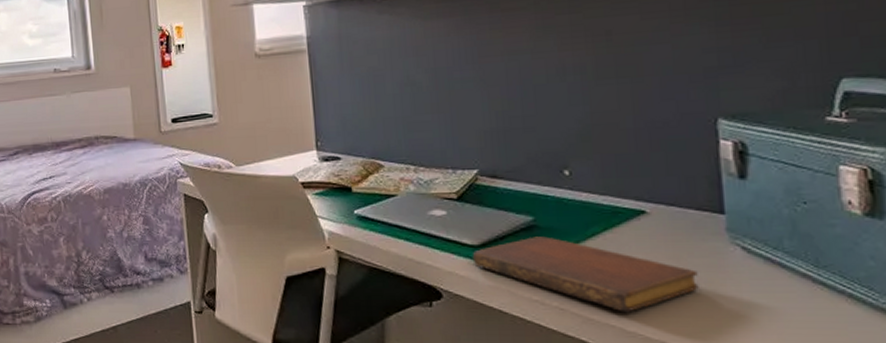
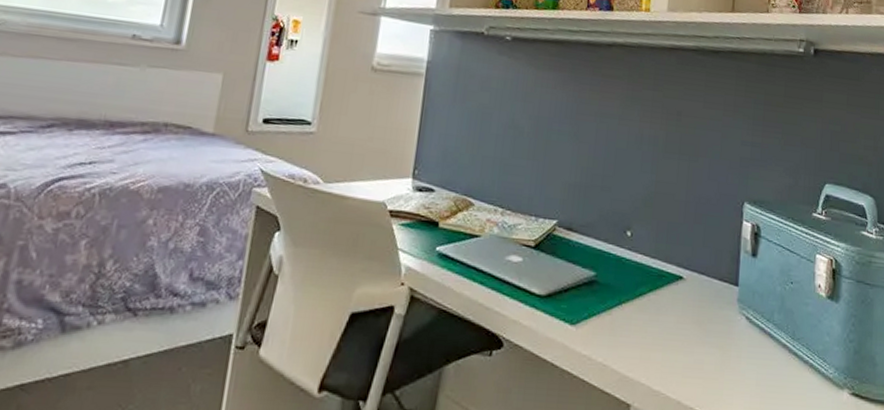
notebook: present [472,236,699,313] -> none [537,291,713,372]

